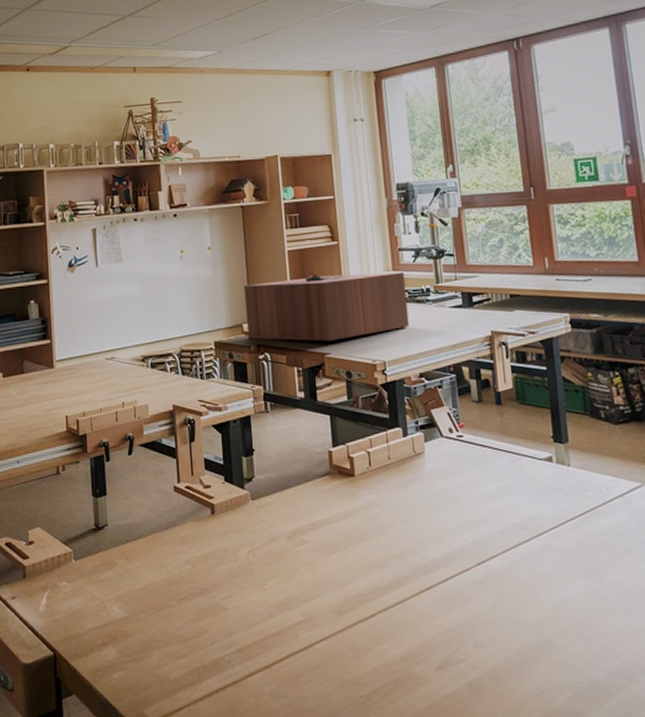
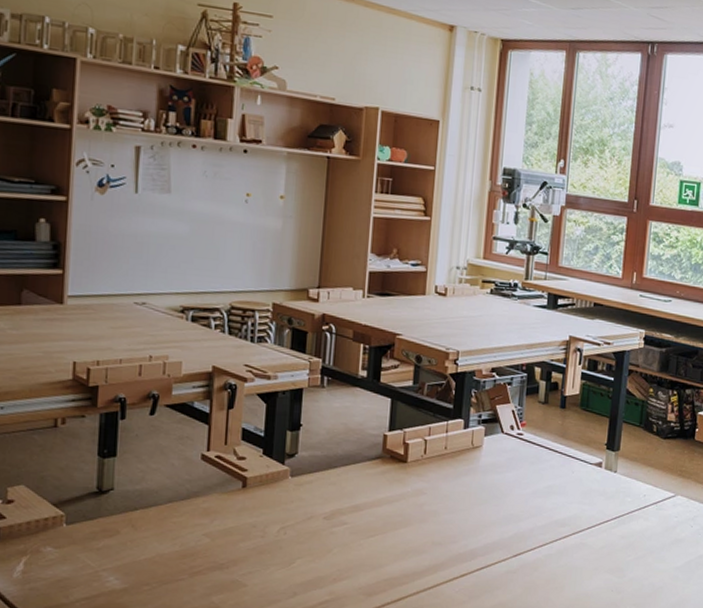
wooden box: present [244,272,409,342] -> none [313,246,494,322]

